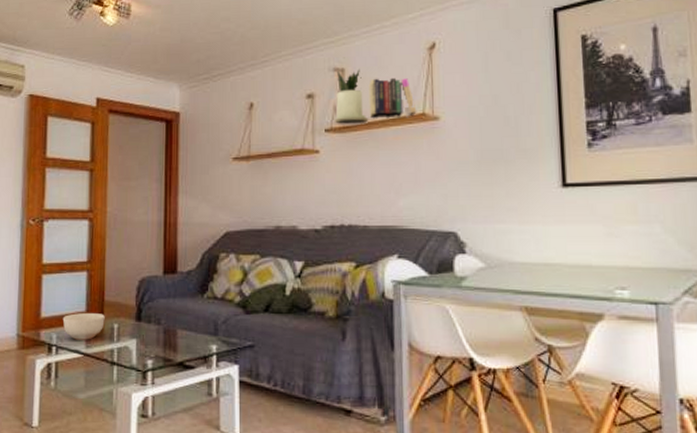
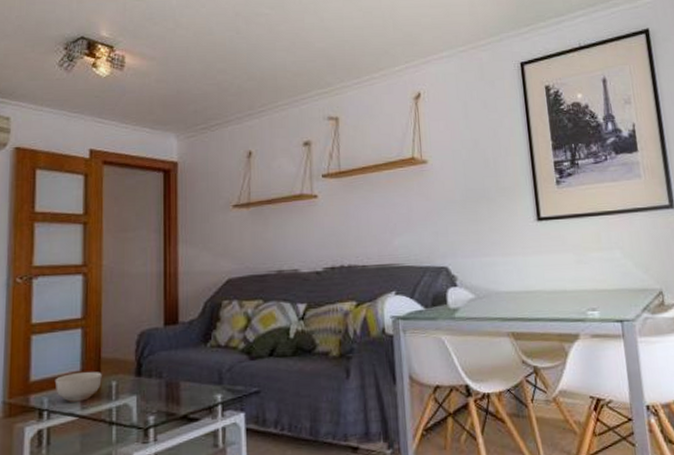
planter: present [334,68,369,126] -> none [330,117,363,172]
books: present [368,77,417,119] -> none [361,125,407,164]

